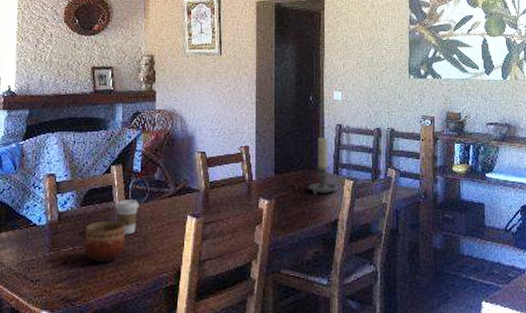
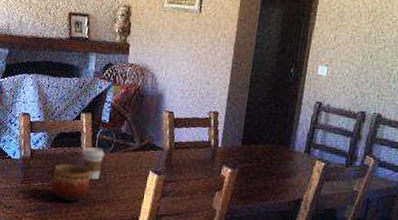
candle holder: present [308,137,337,195] -> none [275,113,307,172]

